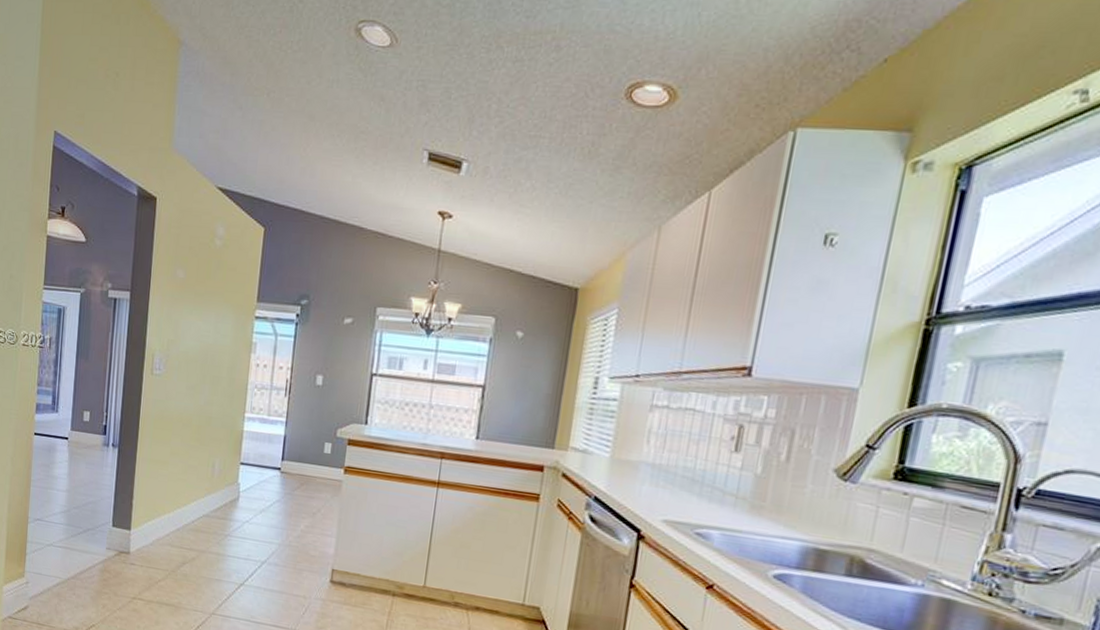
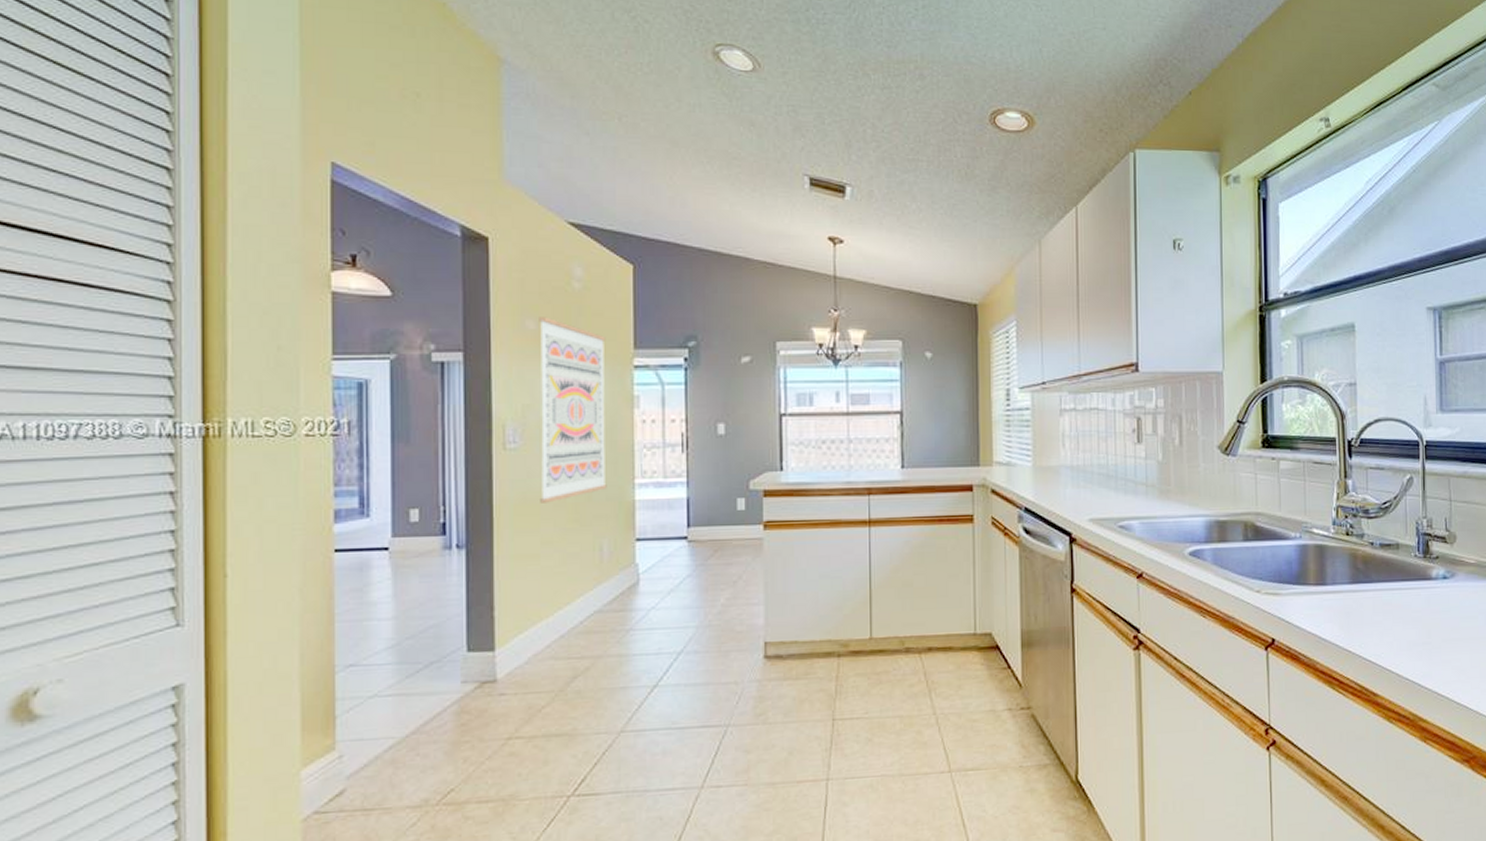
wall art: none [173,267,236,422] -> present [539,317,607,503]

